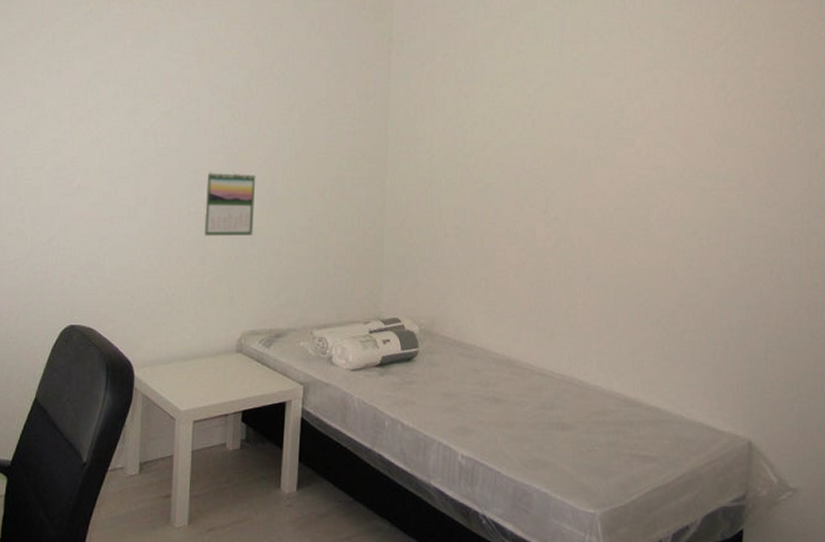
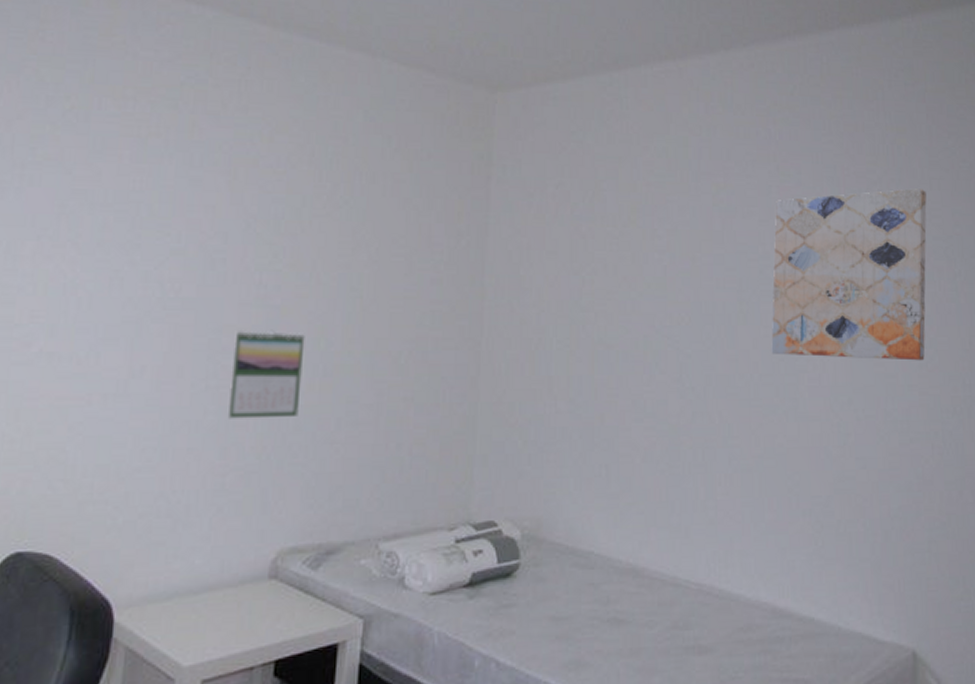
wall art: none [625,48,770,198] -> present [771,188,927,361]

